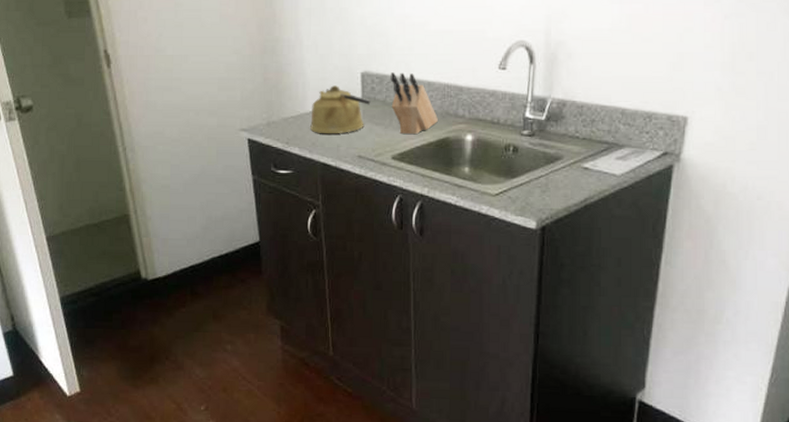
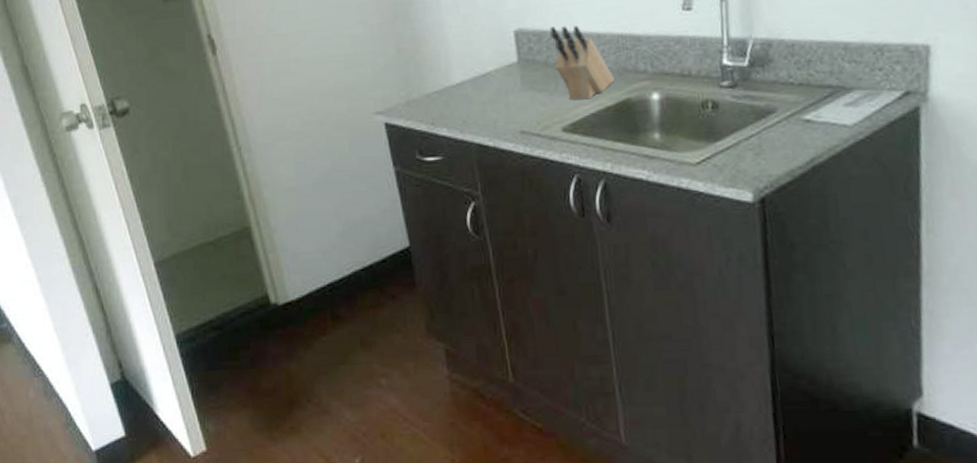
kettle: present [310,85,371,134] -> none [458,49,530,109]

